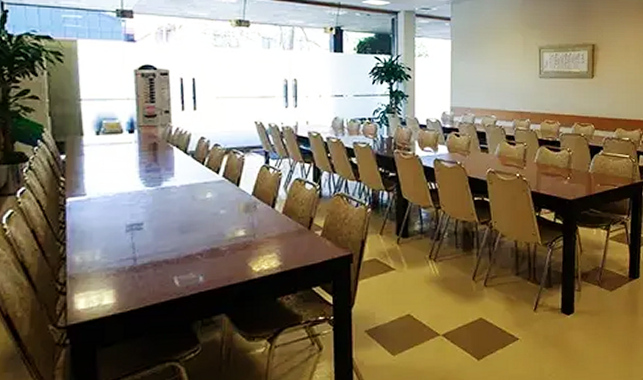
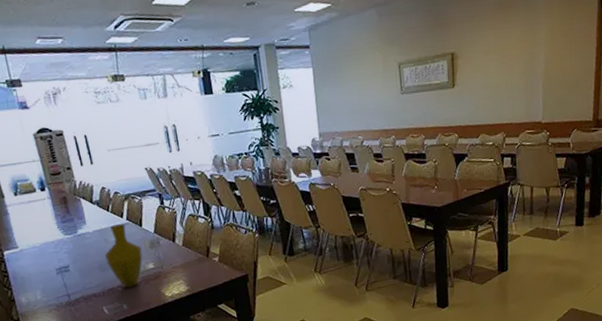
vase: none [189,181,234,256] -> present [105,224,143,288]

